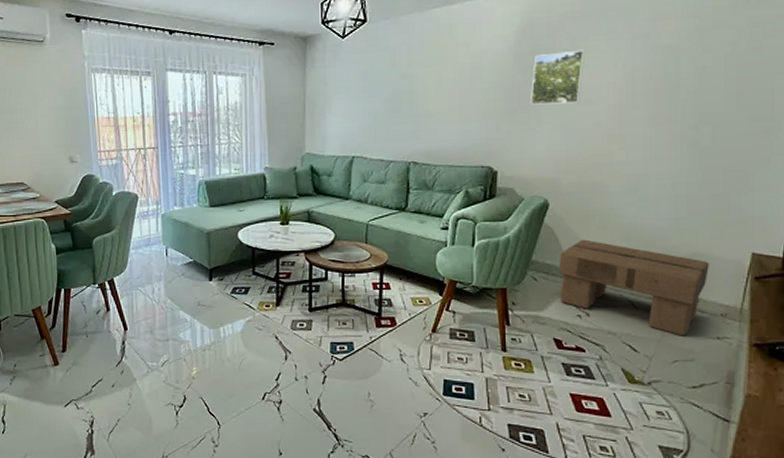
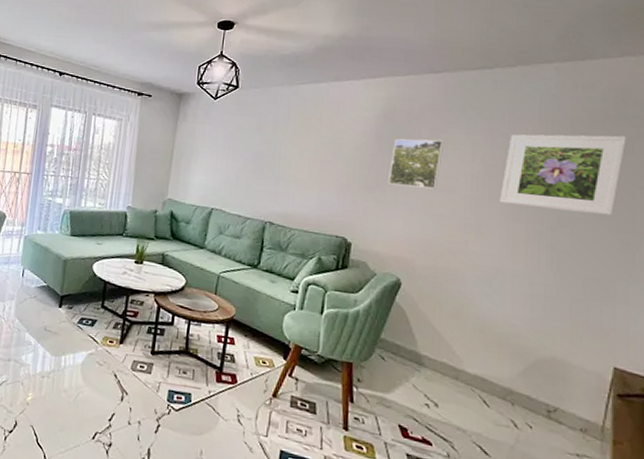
footstool: present [559,239,709,336] -> none [408,324,567,447]
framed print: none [642,19,767,108] -> present [499,134,626,215]

